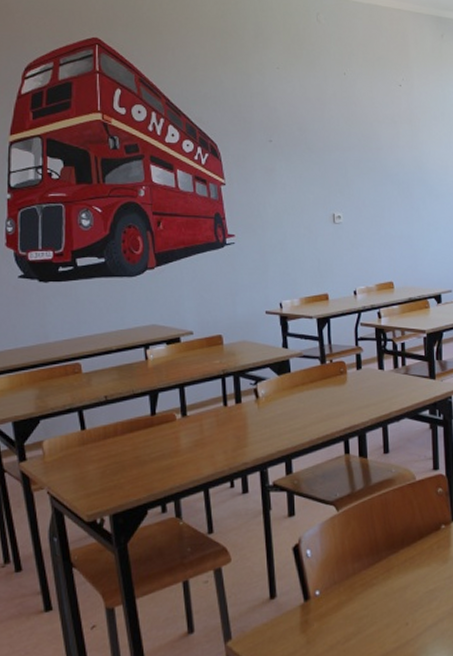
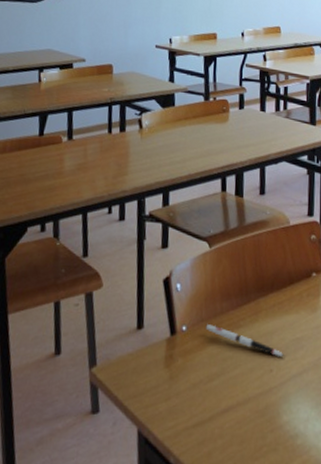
pen: none [339,586,420,610] -> present [205,324,285,356]

